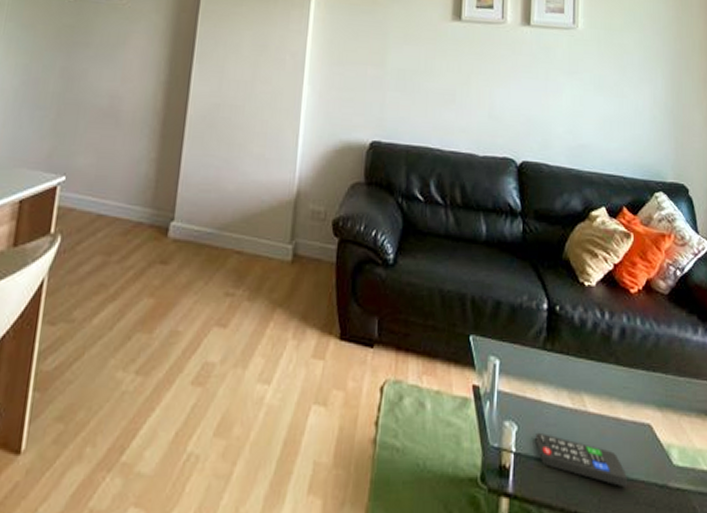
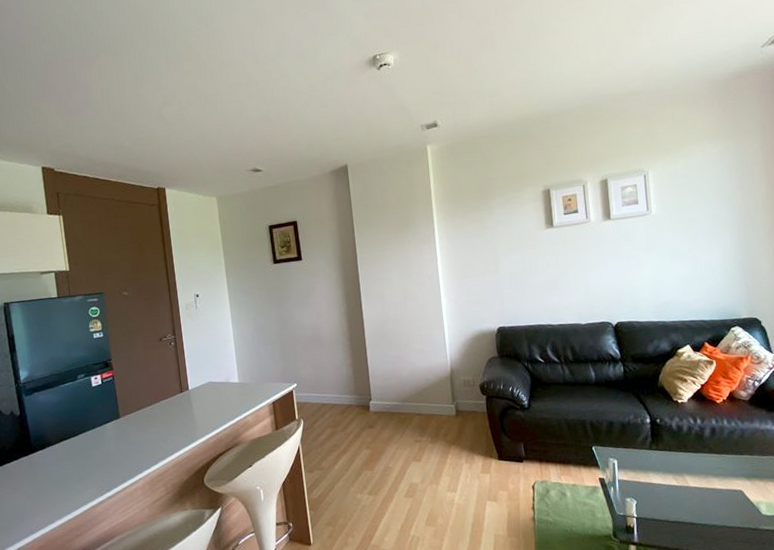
remote control: present [535,432,627,488] -> none [651,503,726,533]

